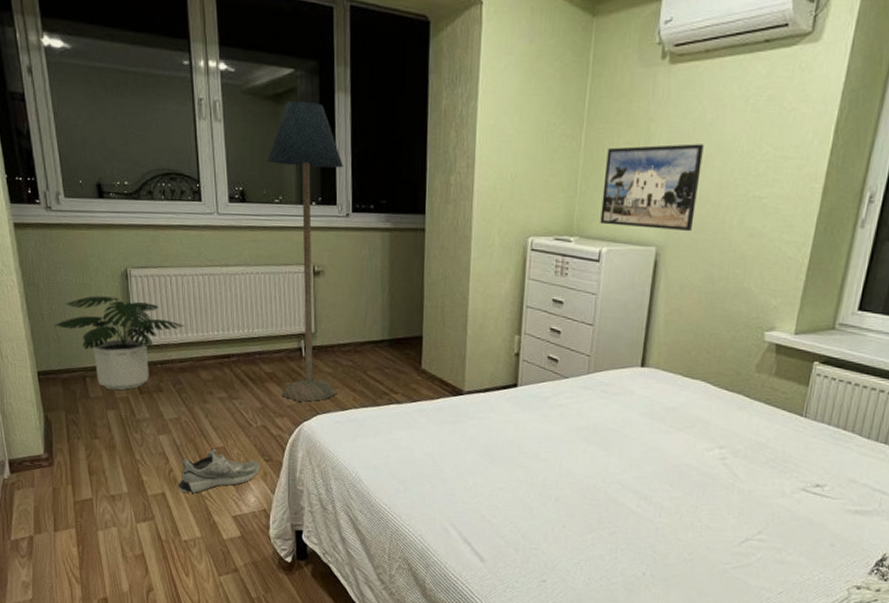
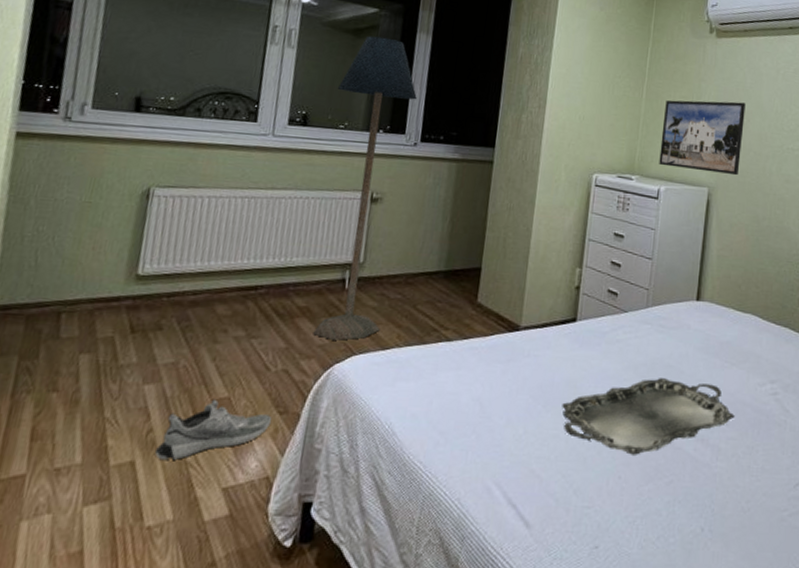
potted plant: present [55,296,185,390] -> none [37,216,208,329]
serving tray: none [507,440,679,508] -> present [562,378,735,455]

